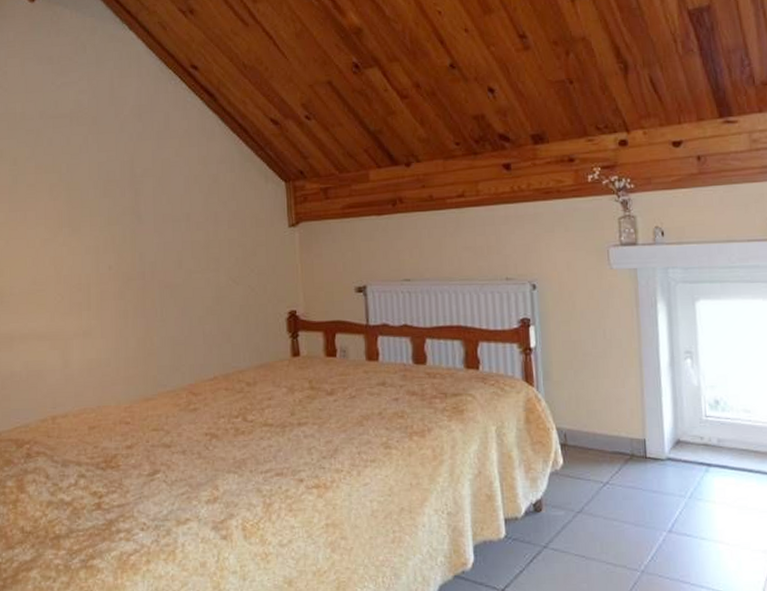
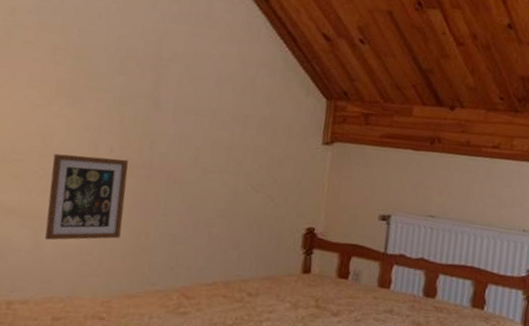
picture frame: none [66,274,130,358] -> present [45,153,129,241]

